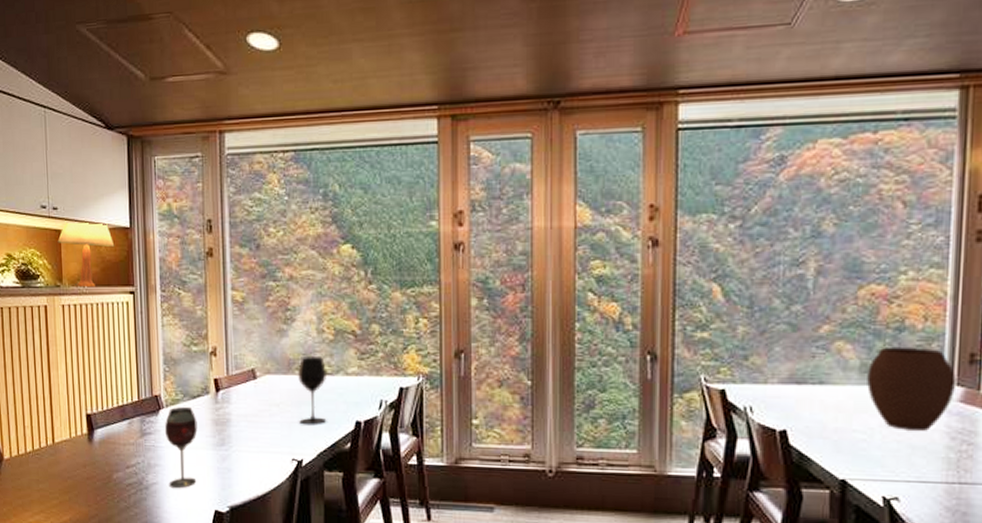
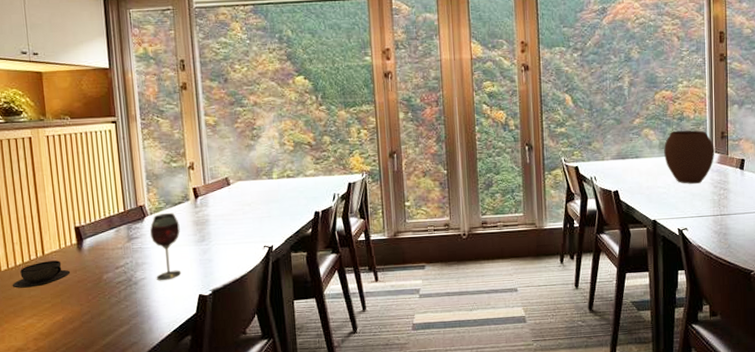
teacup: none [21,451,80,480] -> present [12,260,71,288]
table lamp: present [57,222,115,288] -> none [39,65,96,120]
wineglass: present [297,355,327,425] -> none [264,164,291,218]

